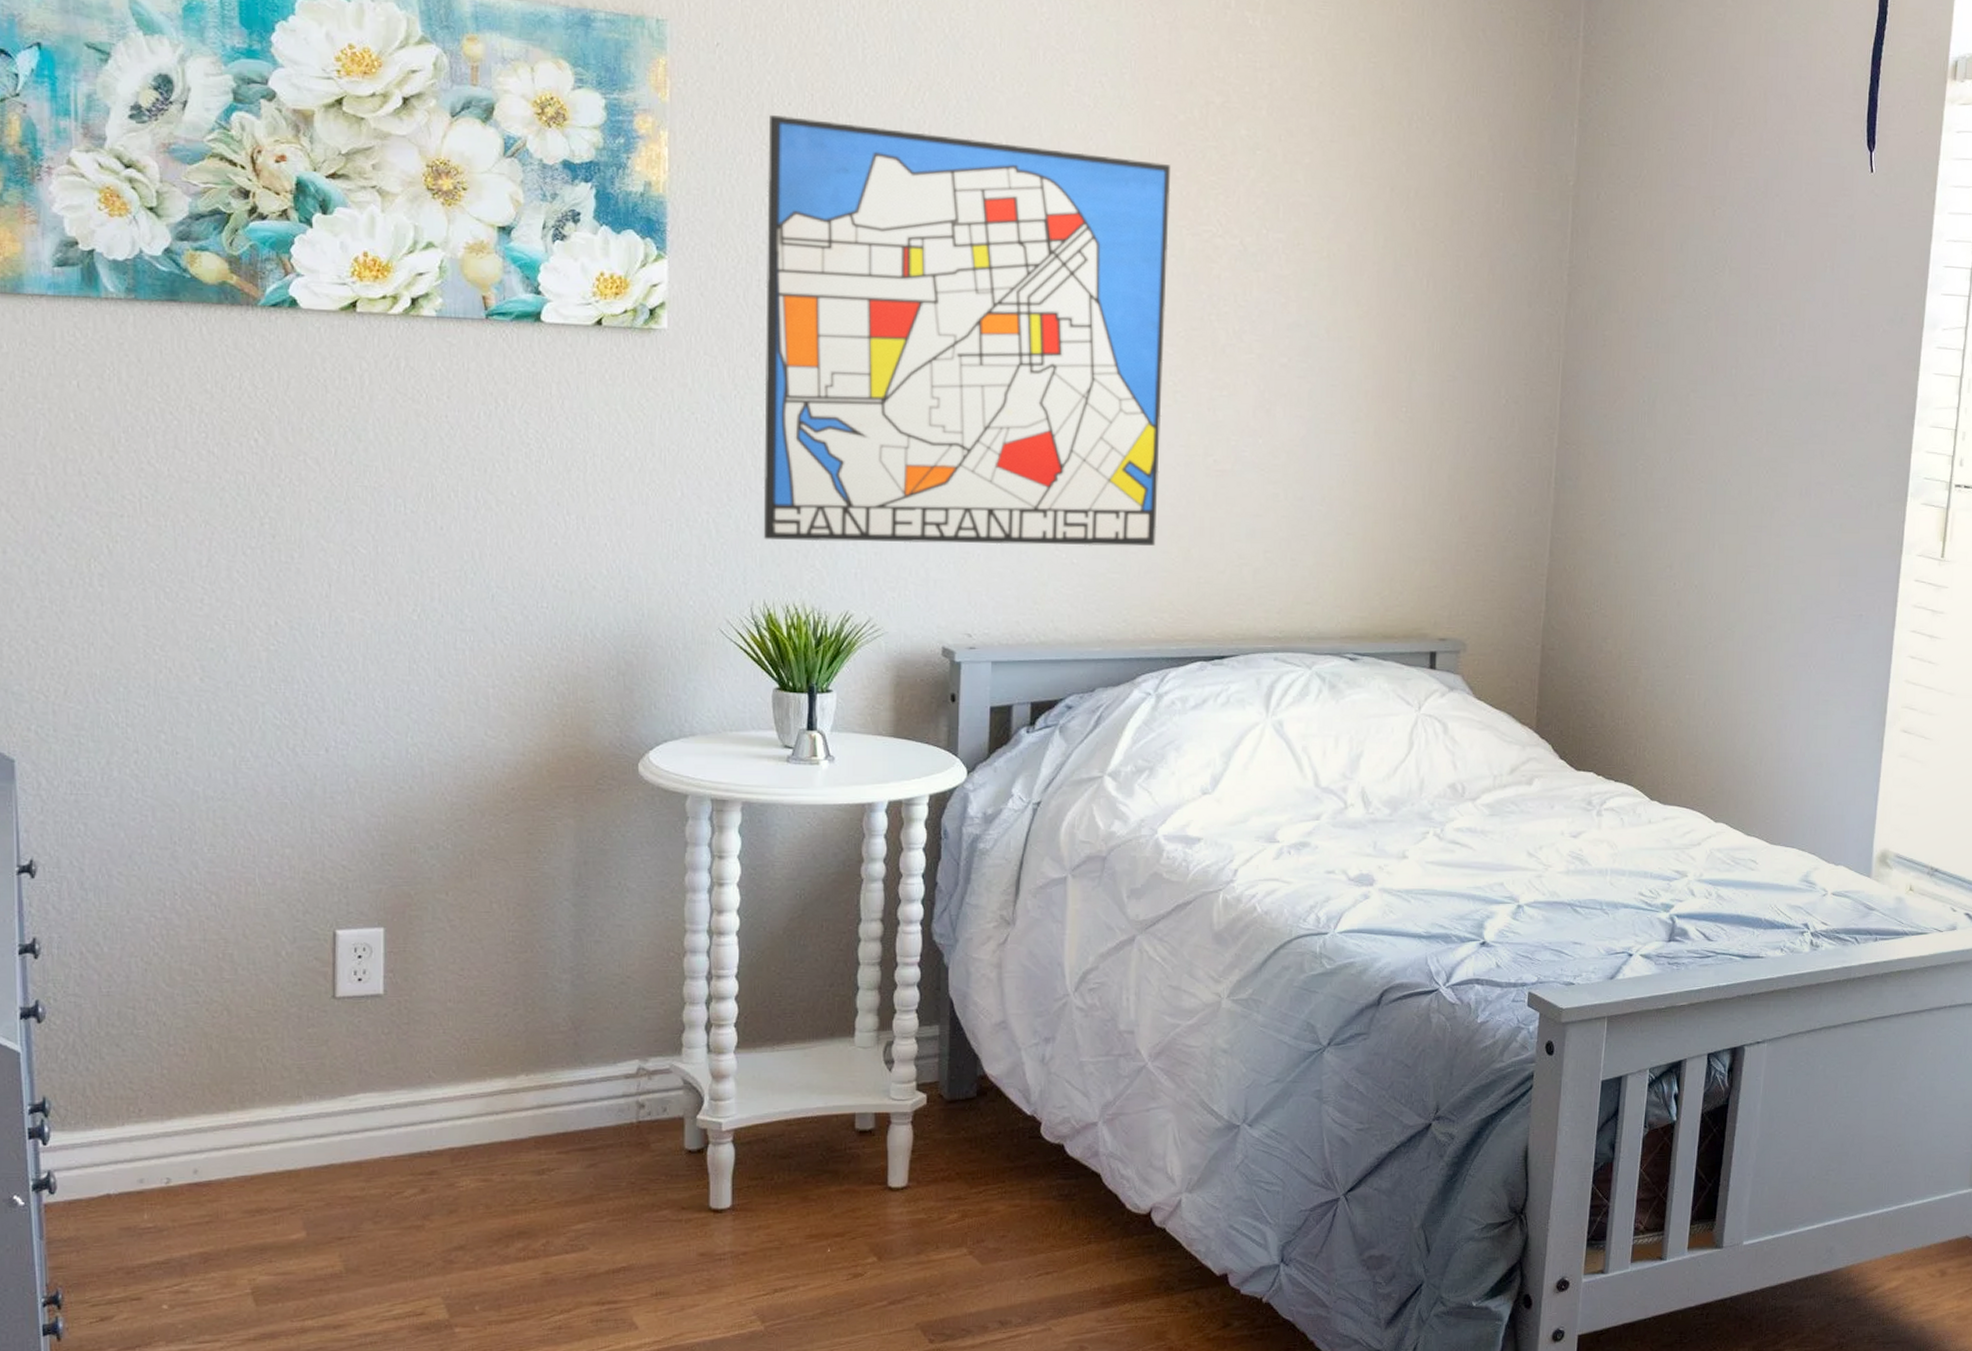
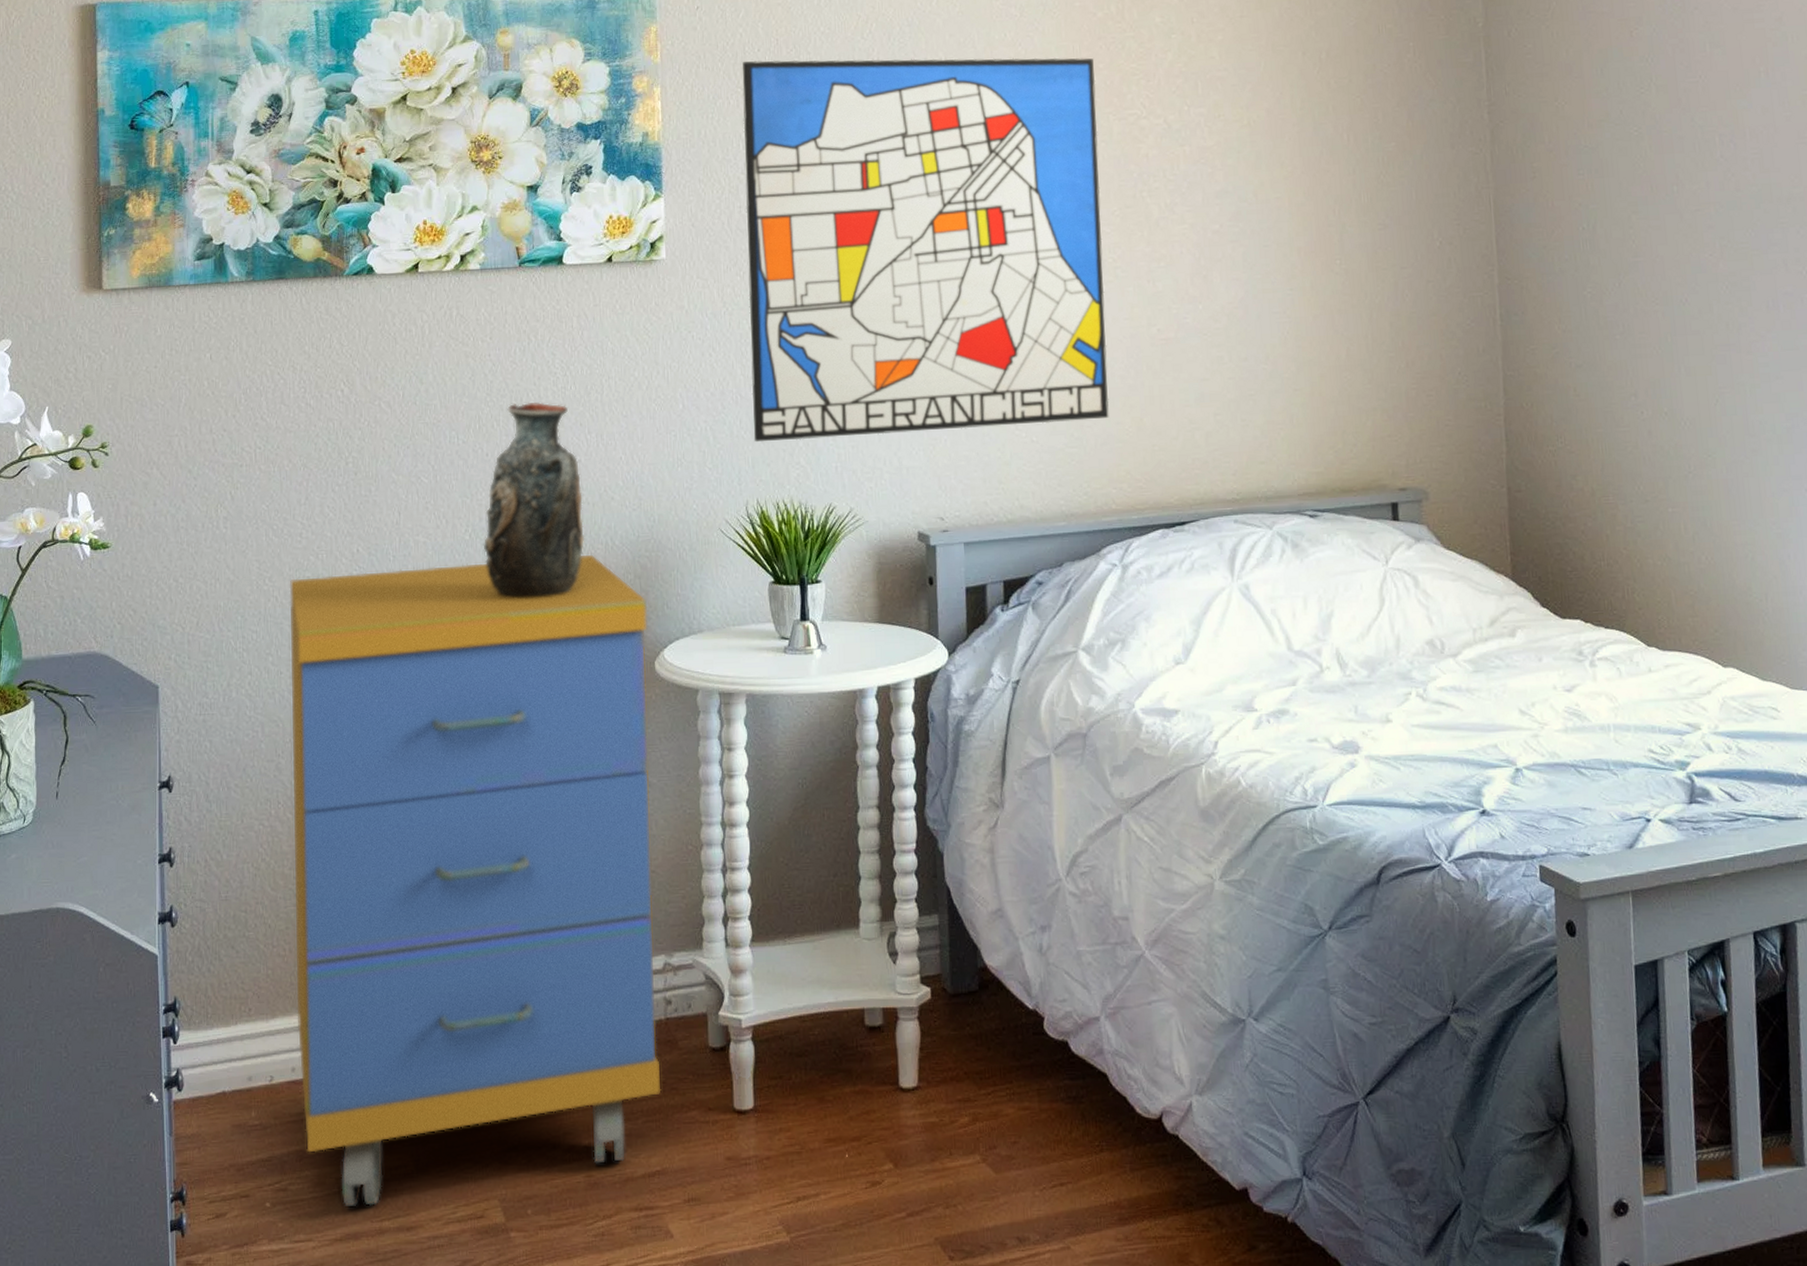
storage cabinet: none [188,646,632,1307] -> present [290,554,661,1206]
decorative vase: none [434,473,560,688] -> present [483,401,585,597]

